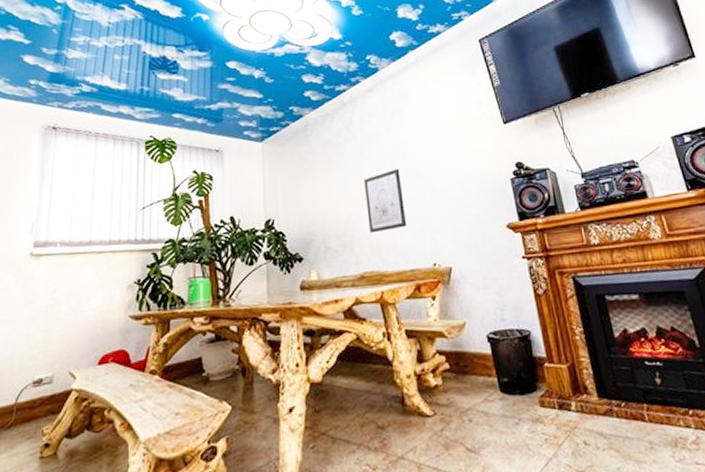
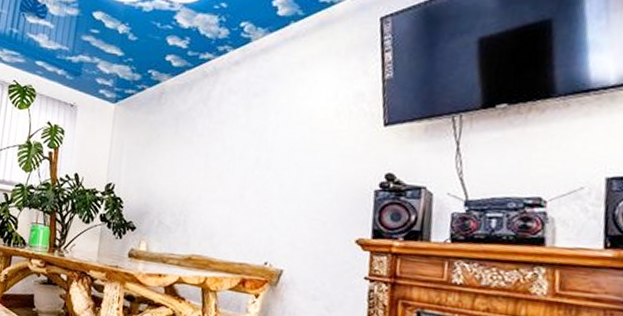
wall art: present [363,168,408,233] -> none [205,155,251,219]

